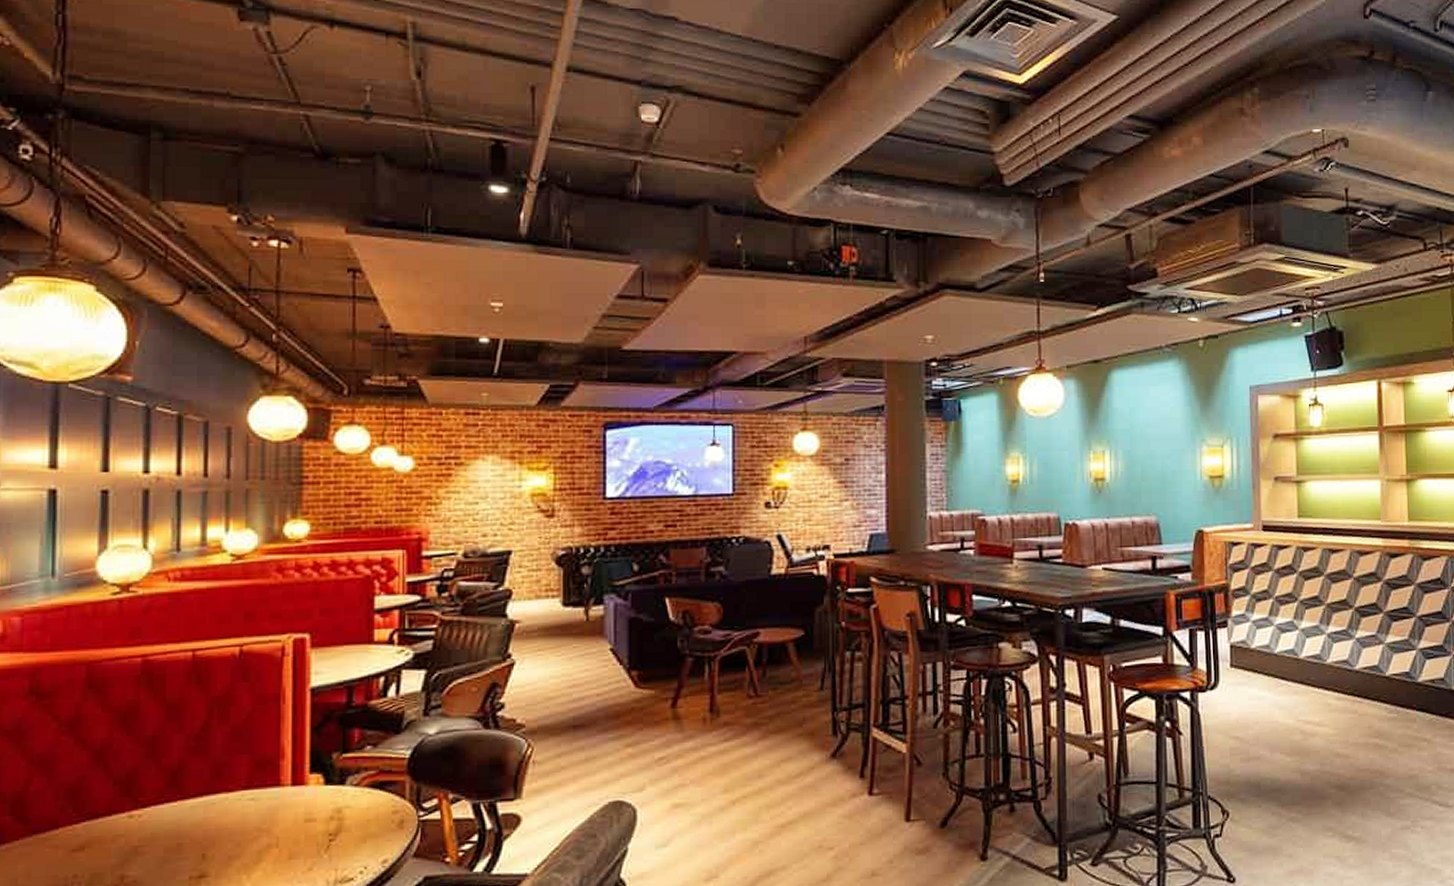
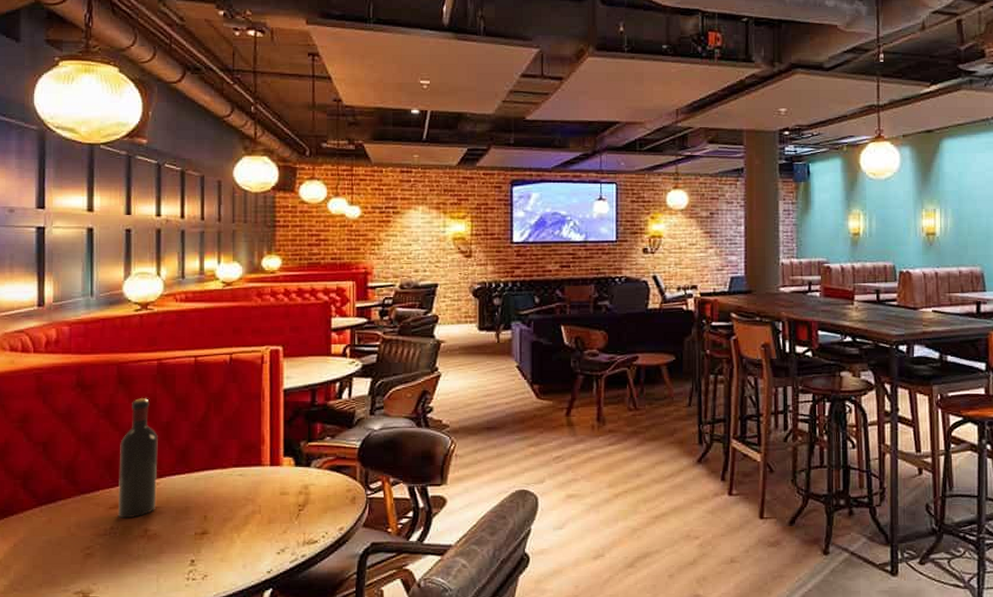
wine bottle: none [85,706,141,864] -> present [119,398,158,519]

